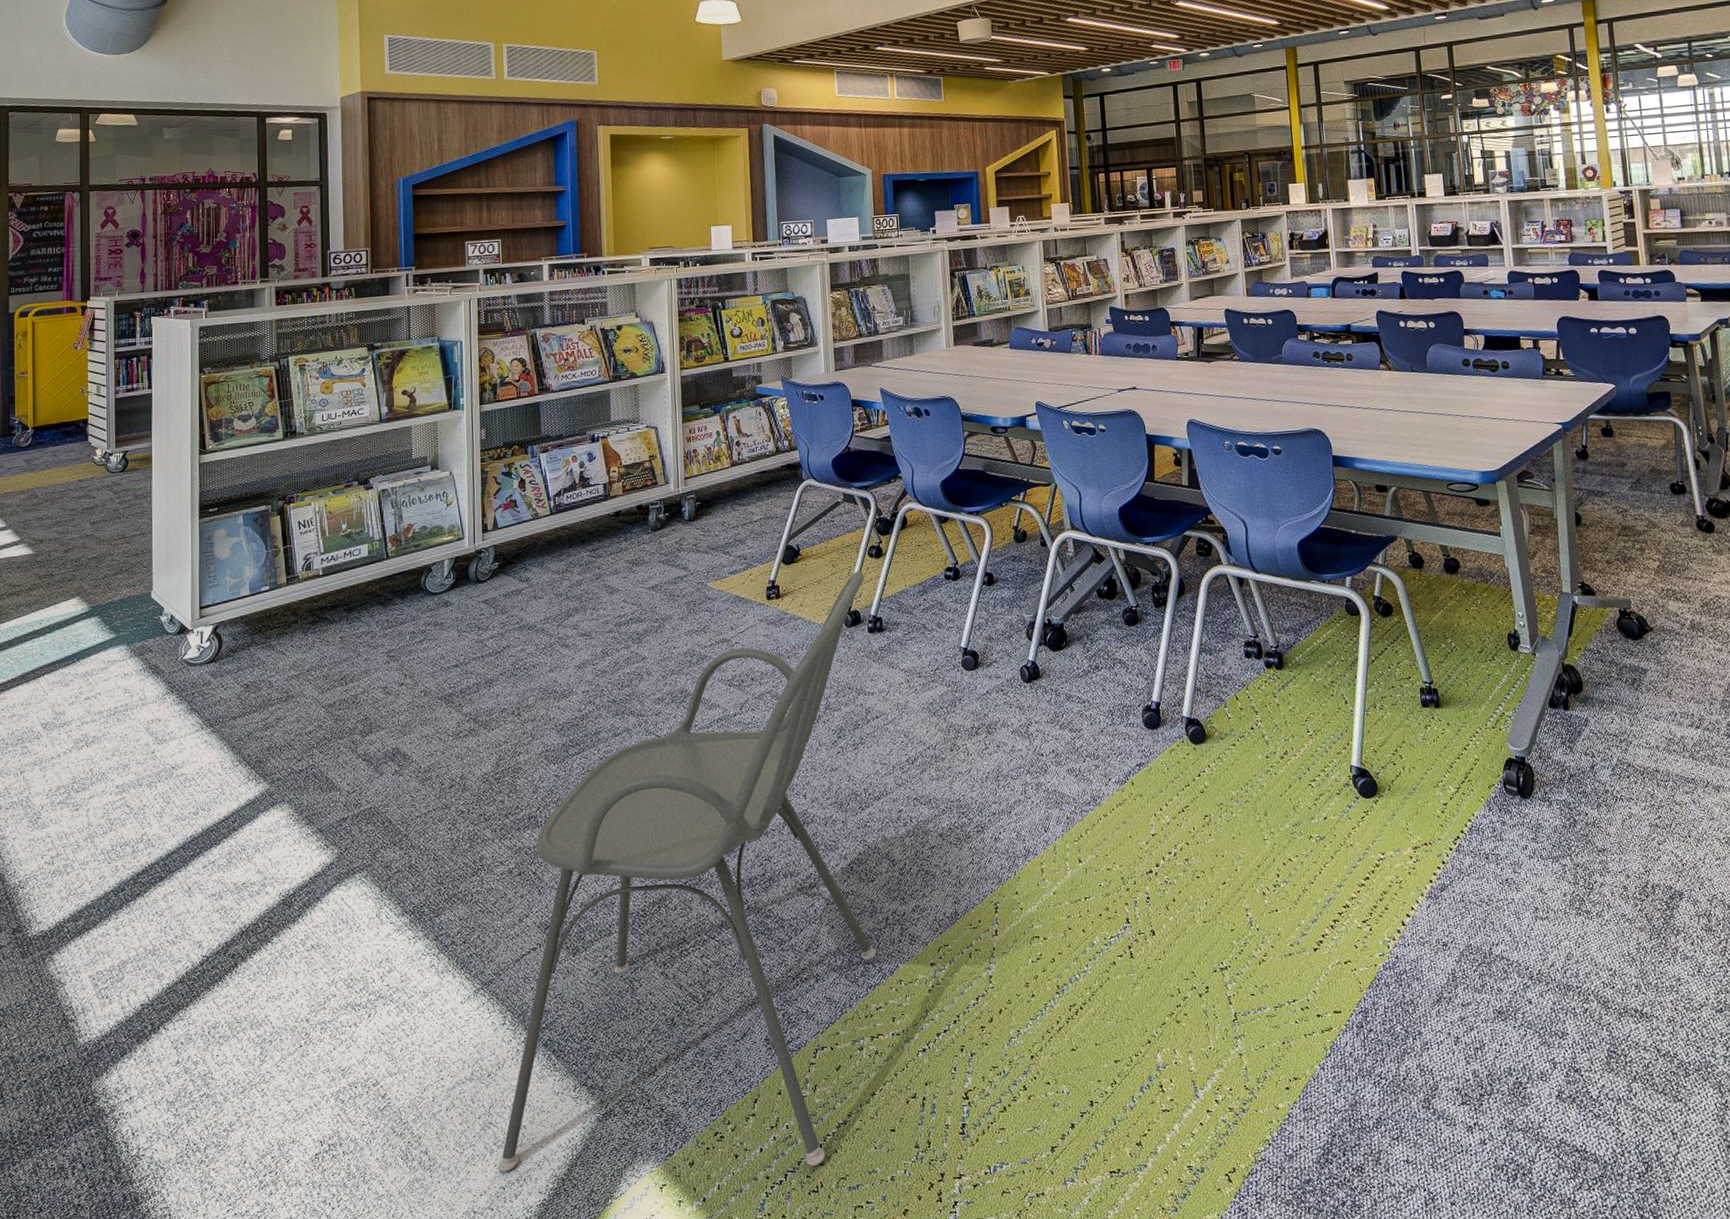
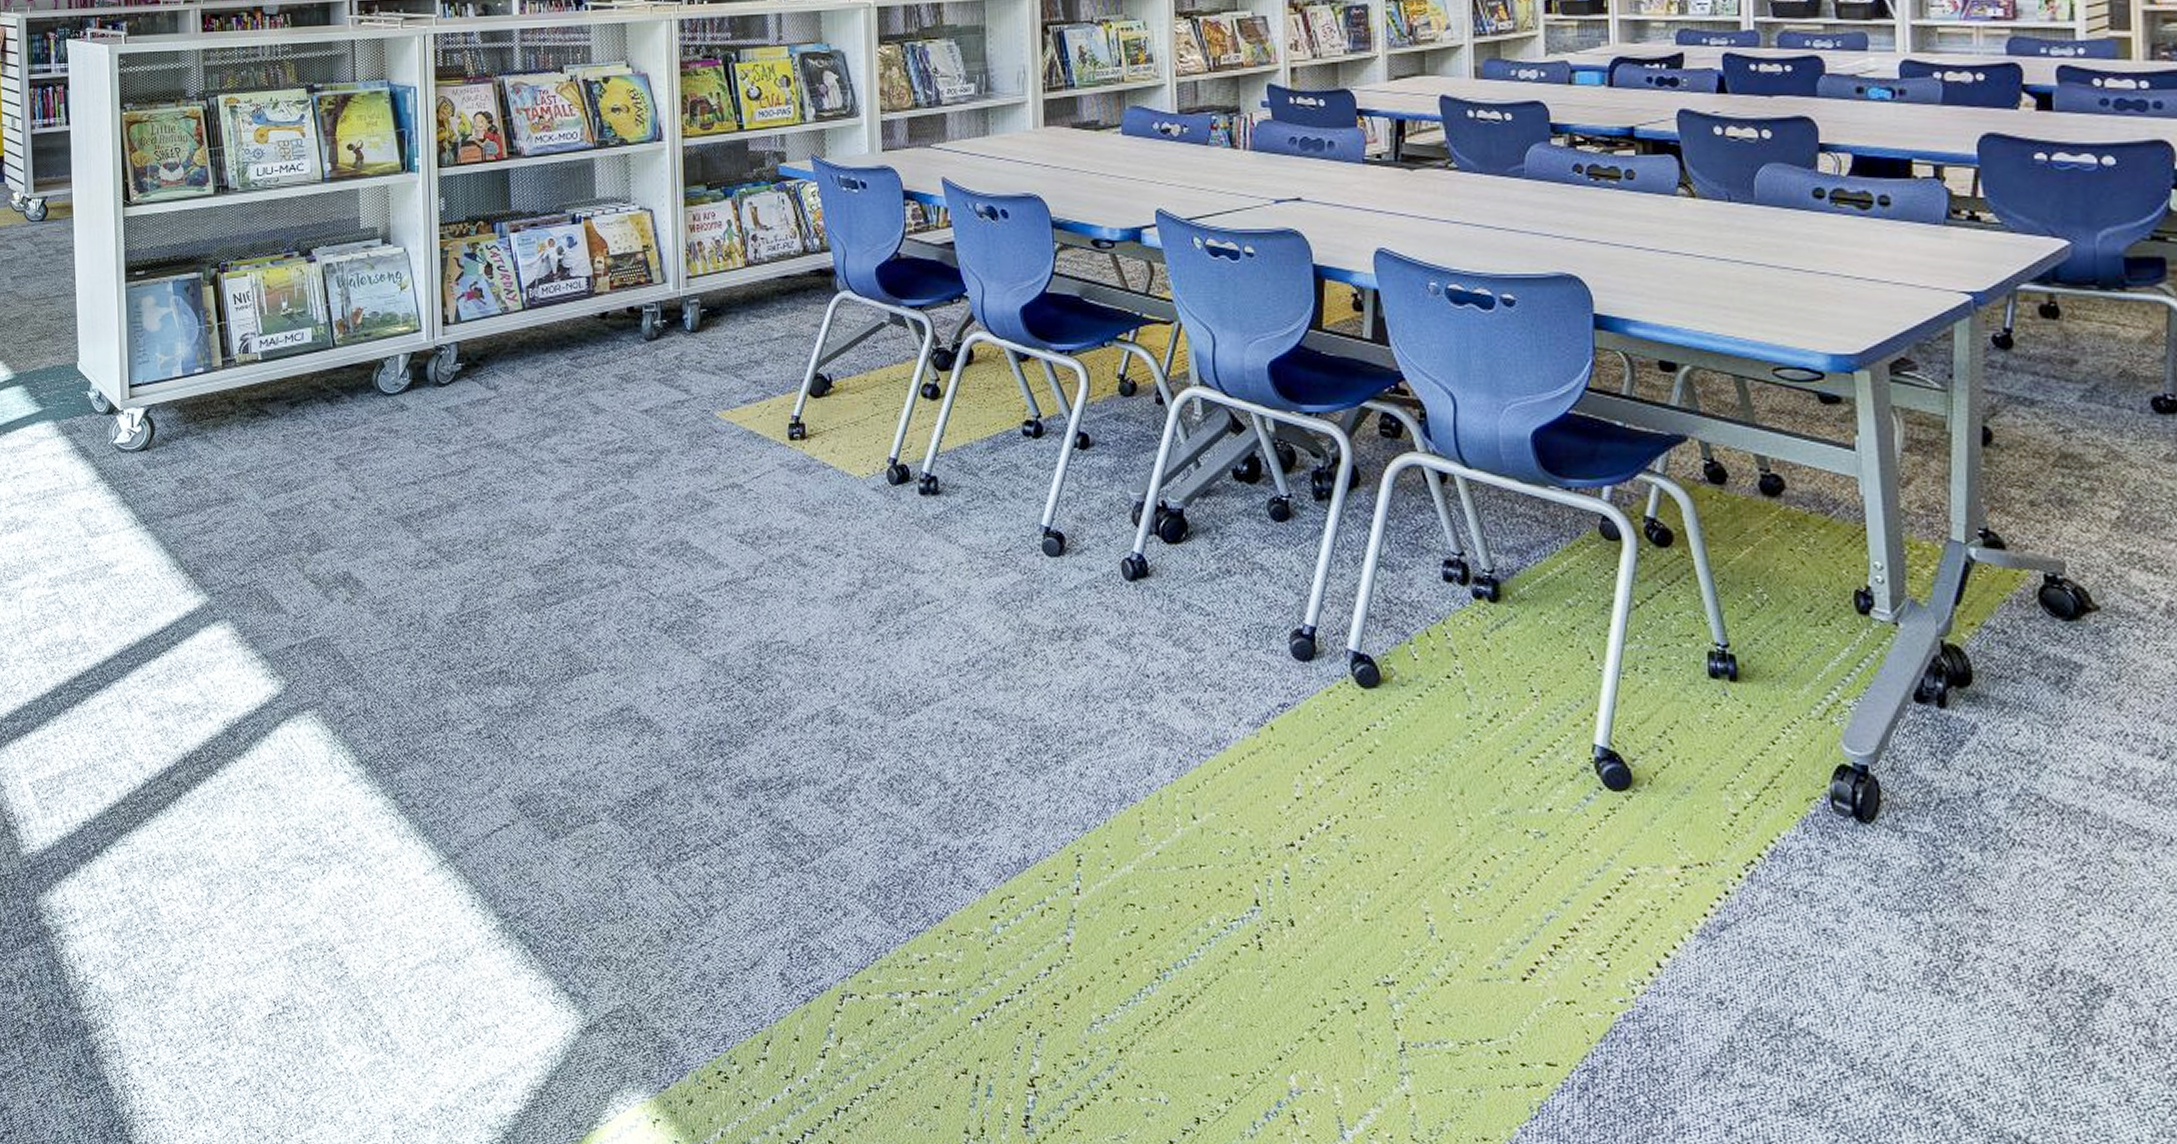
chair: present [498,570,877,1173] -> none [467,414,921,1132]

